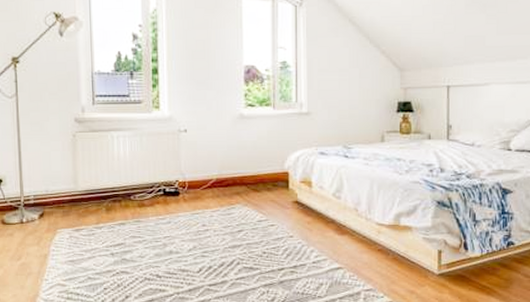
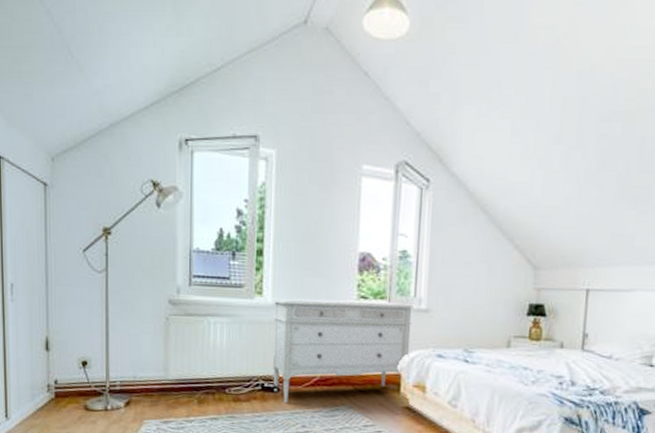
dresser: none [169,109,296,206] -> present [273,298,414,404]

